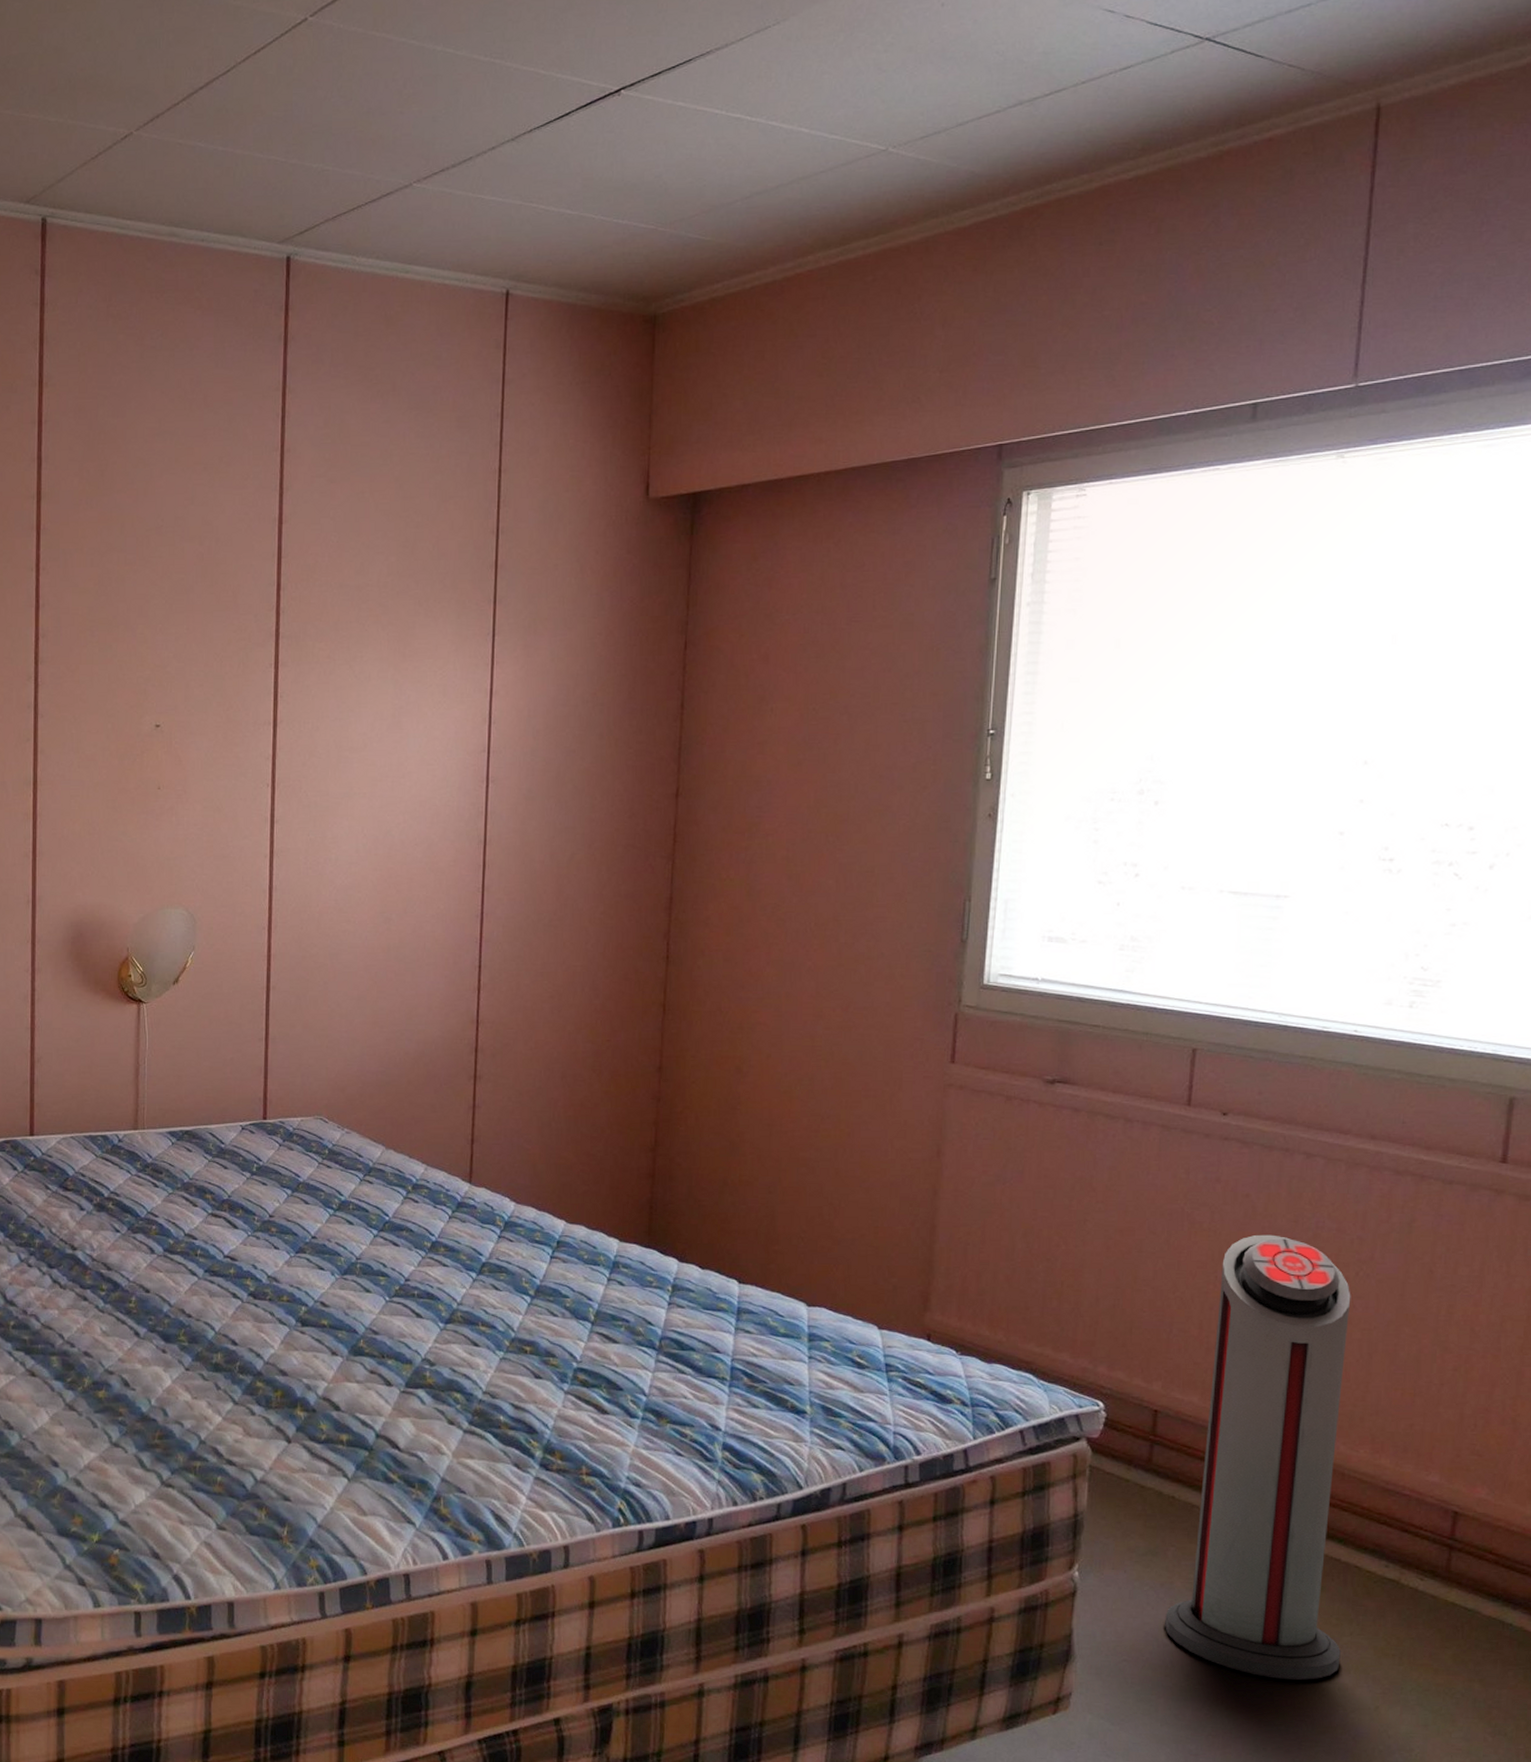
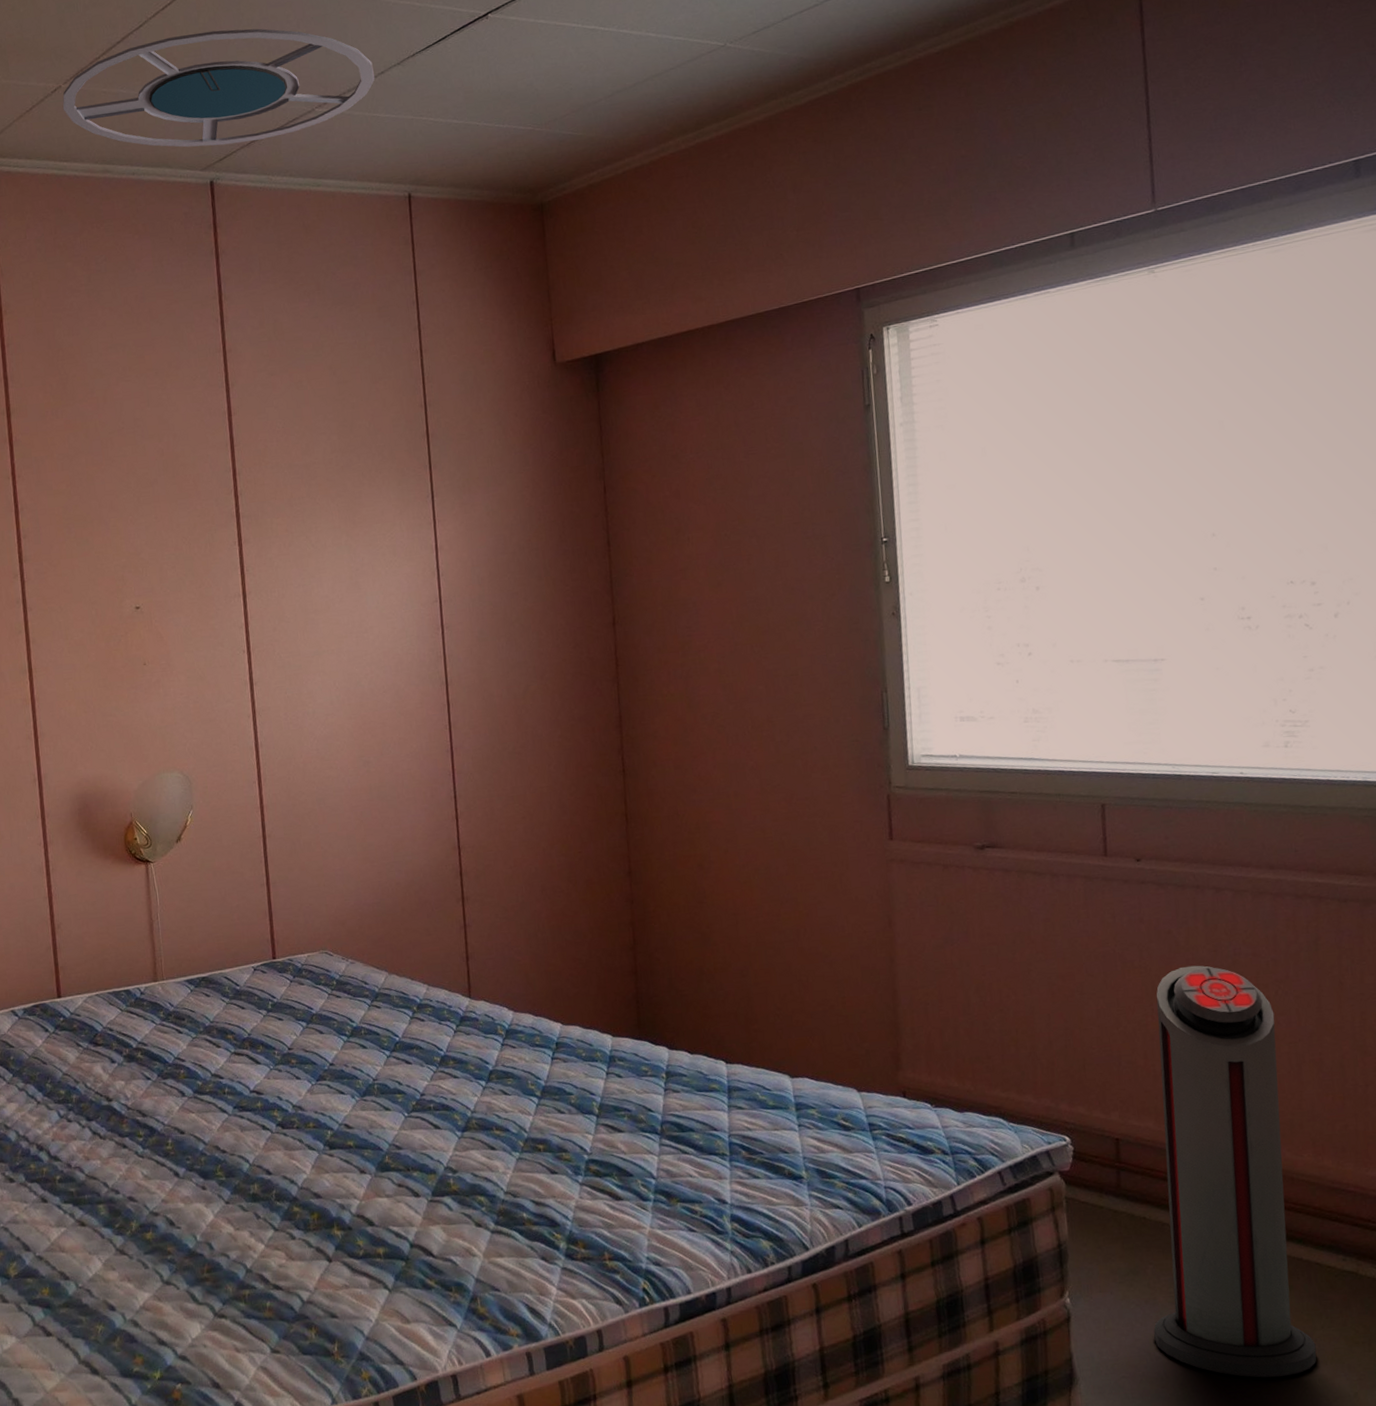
ceiling lamp: none [132,83,485,217] -> present [62,28,375,148]

